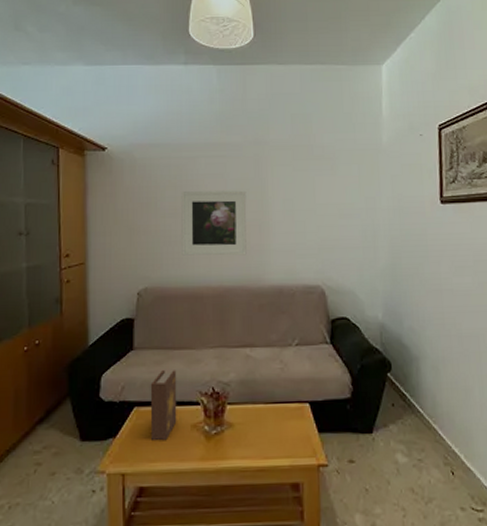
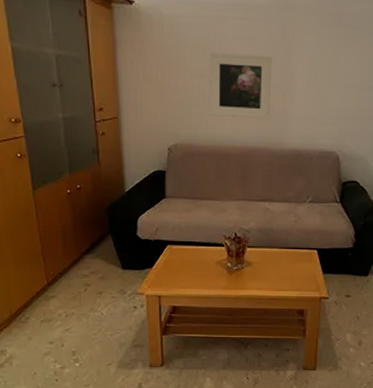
book: present [150,370,177,441] -> none [181,217,204,273]

